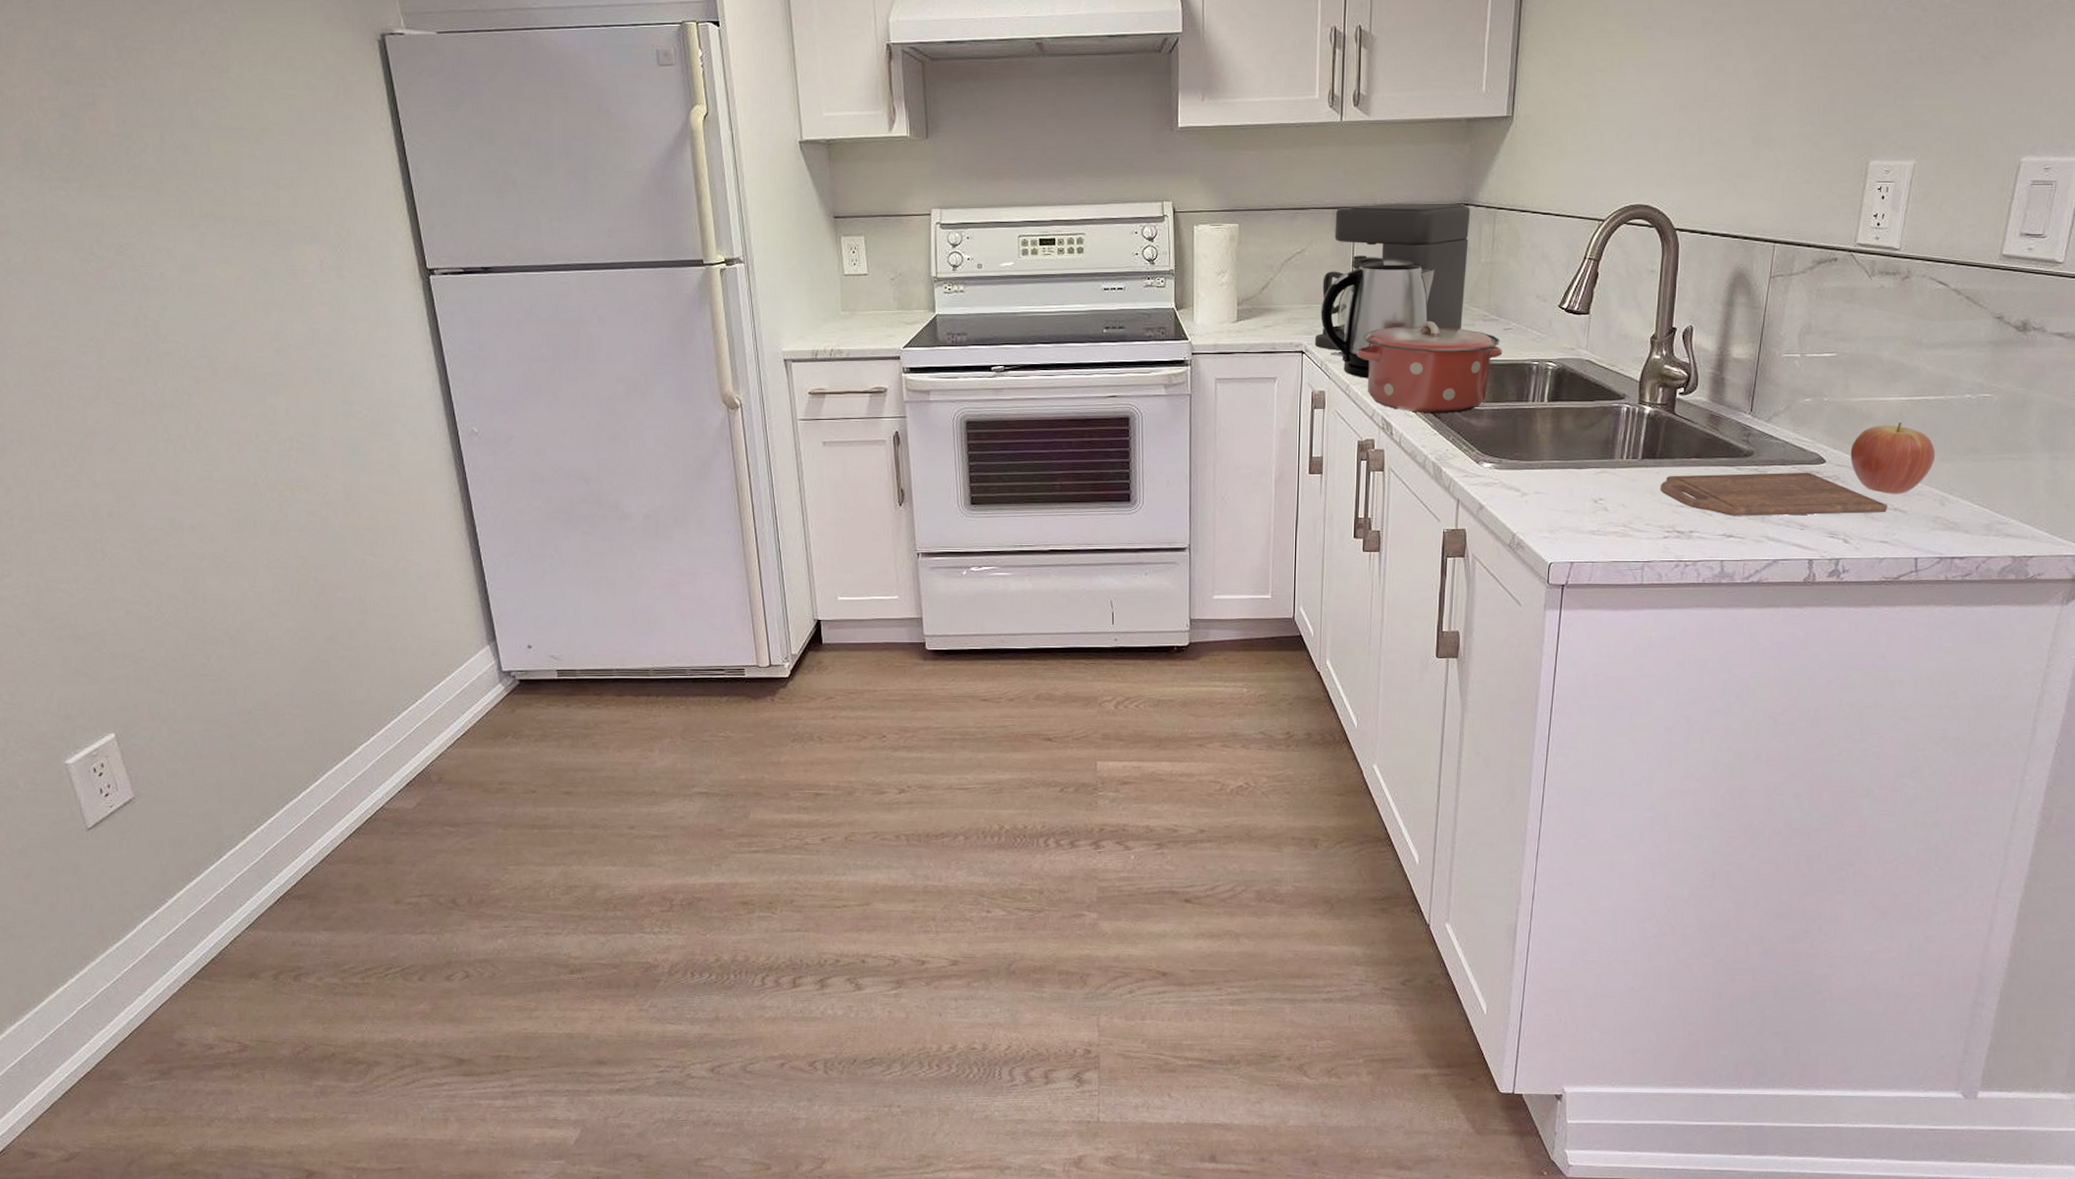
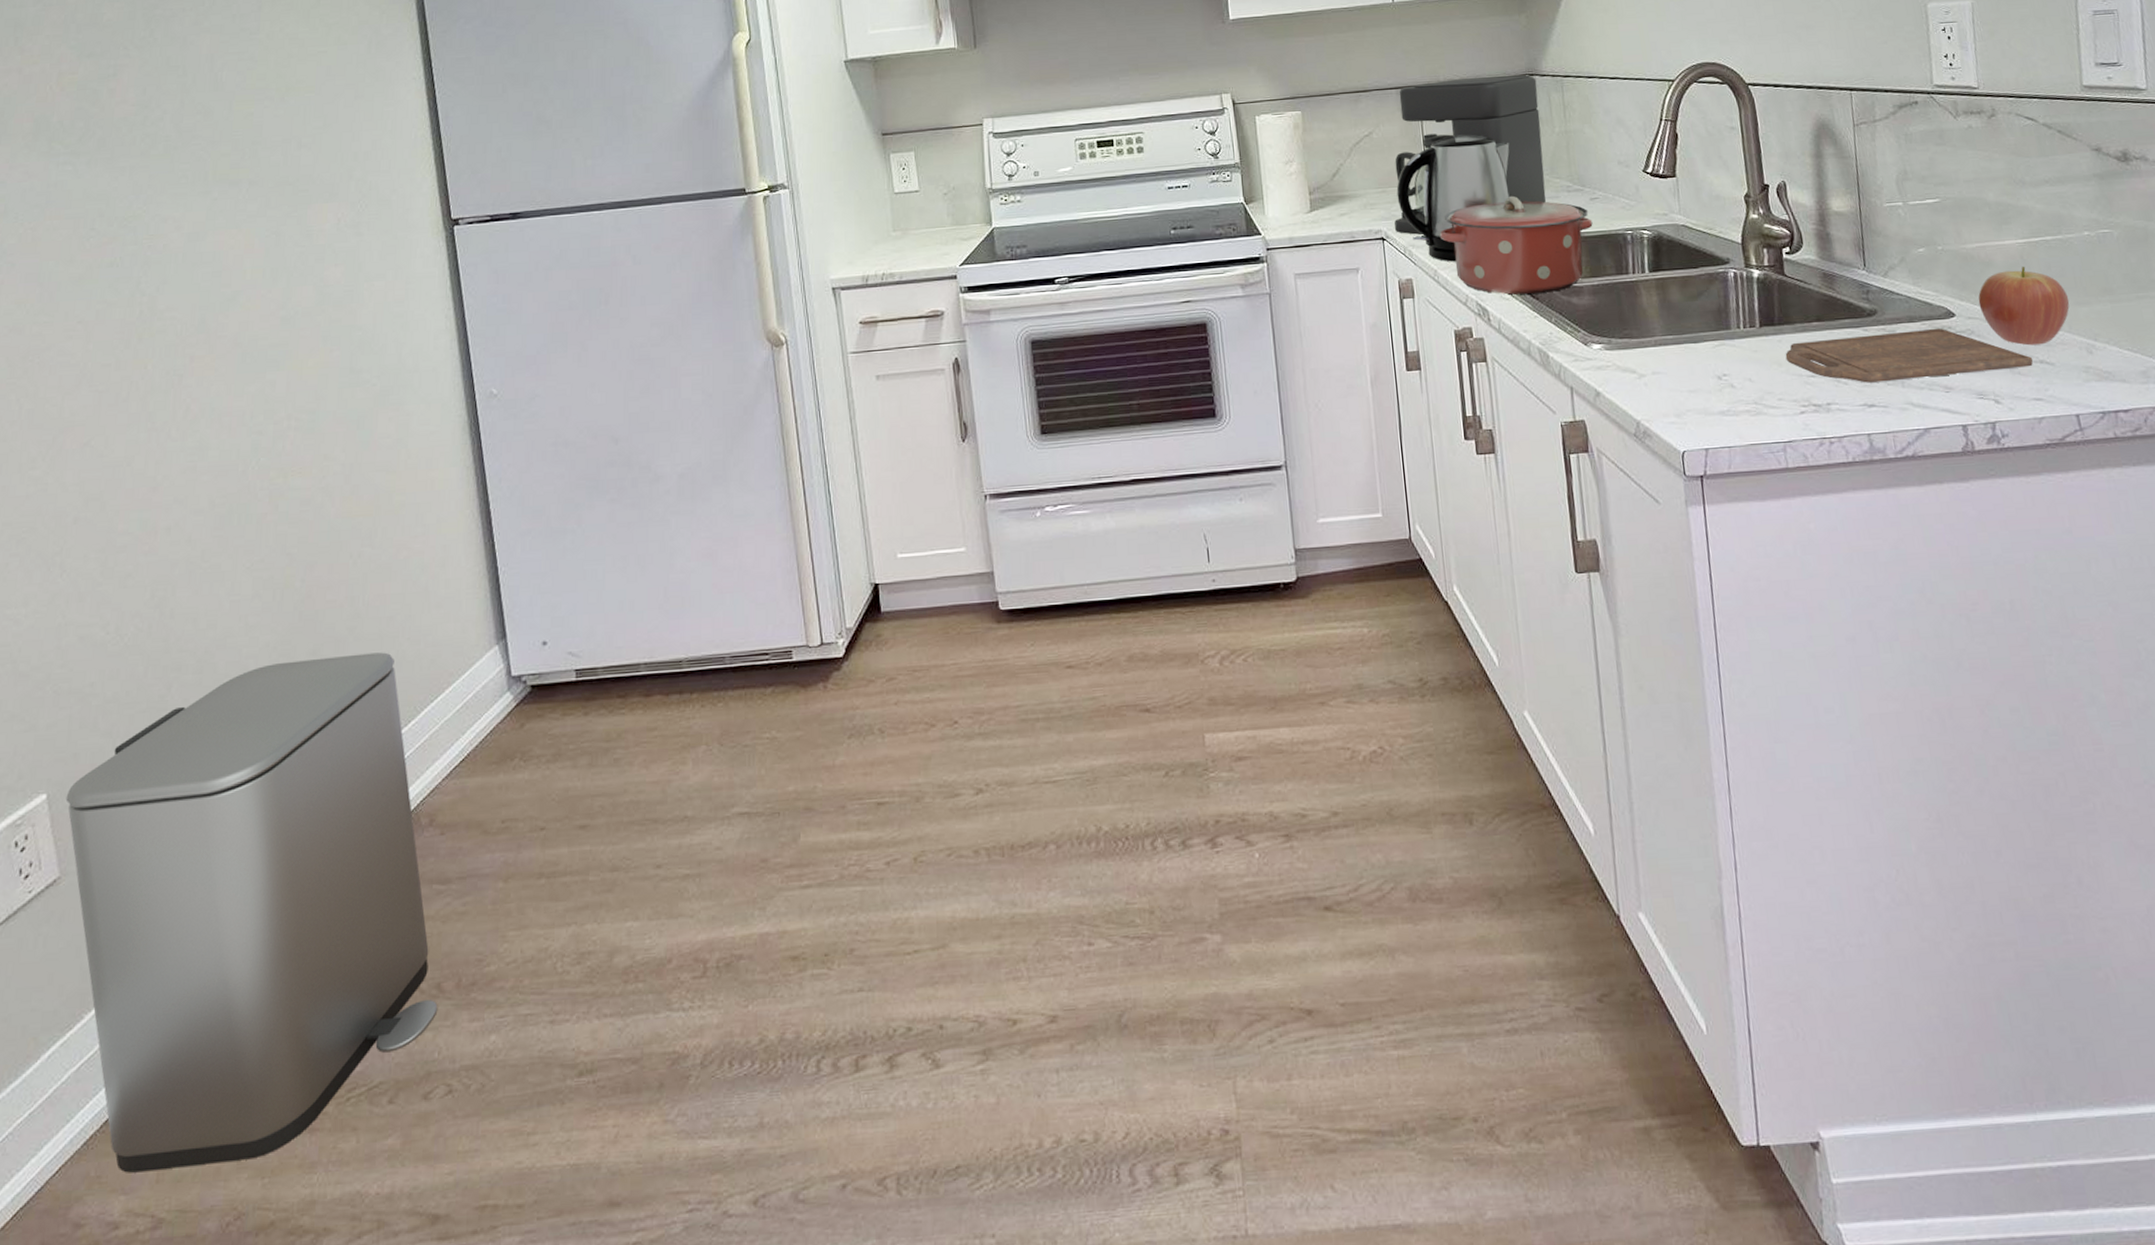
pedal bin: none [131,643,454,1013] -> present [65,652,438,1173]

